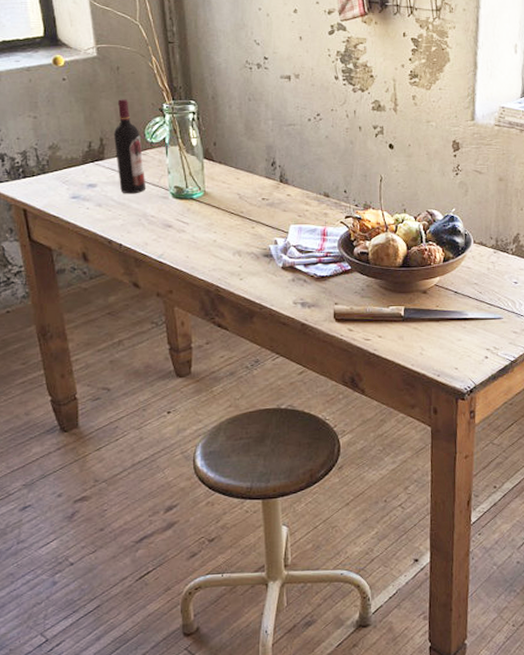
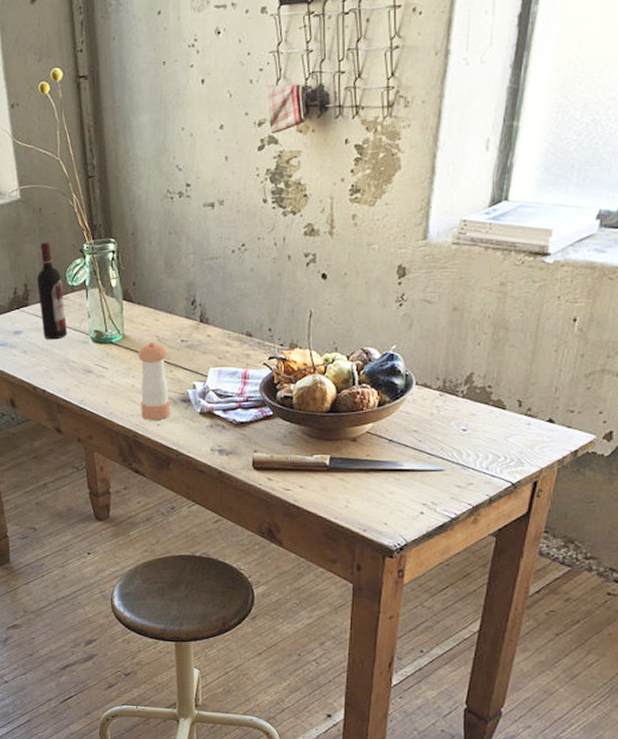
pepper shaker: none [219,199,252,275] -> present [138,341,170,421]

